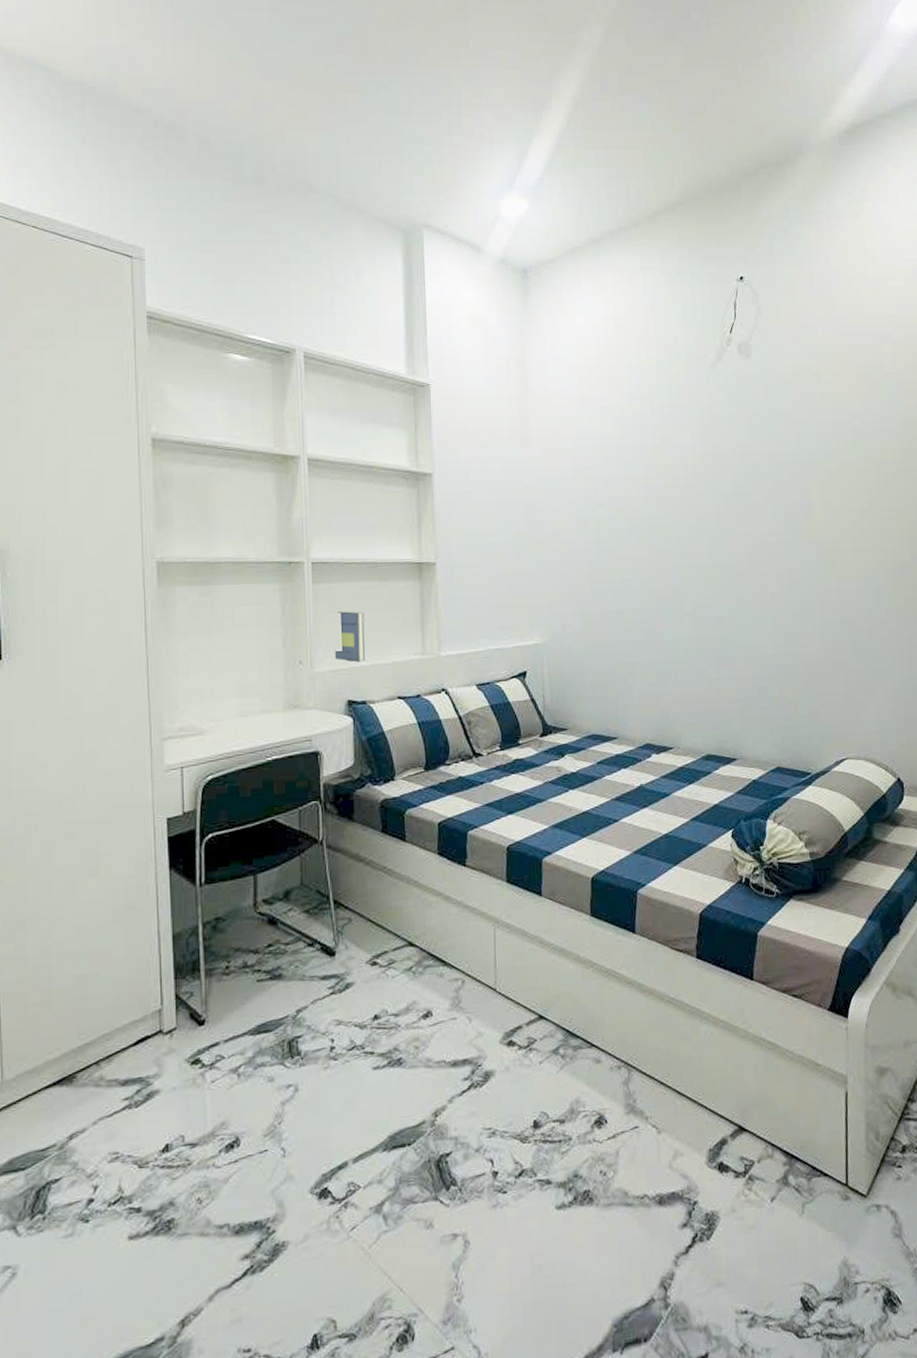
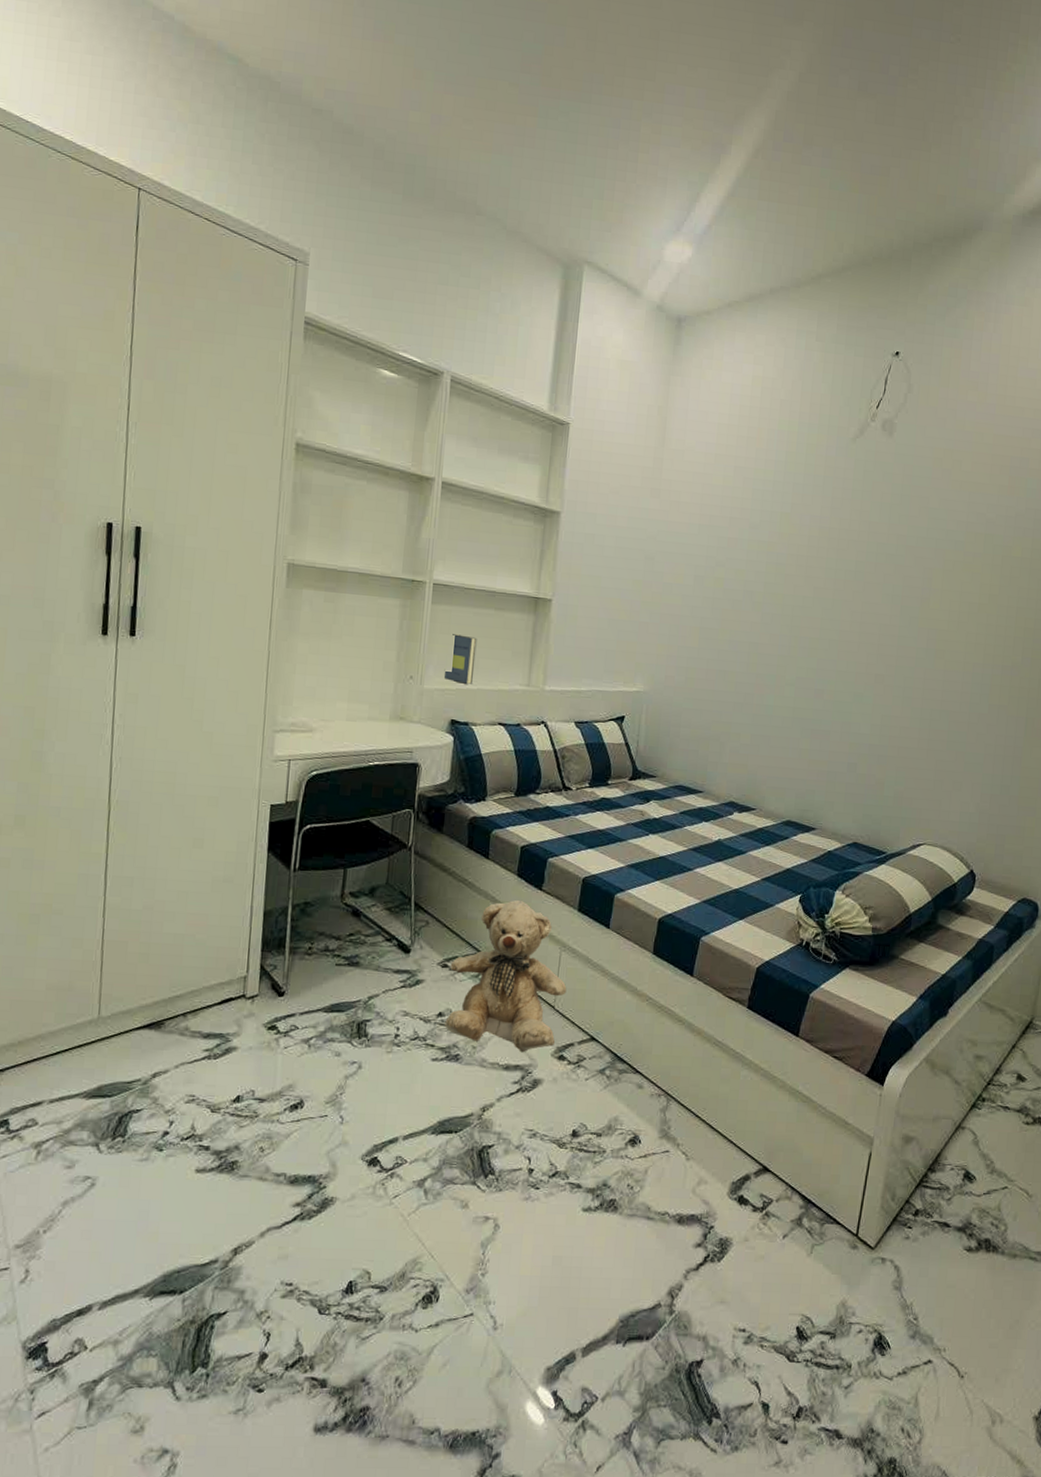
teddy bear: none [379,881,506,1045] -> present [445,900,567,1053]

